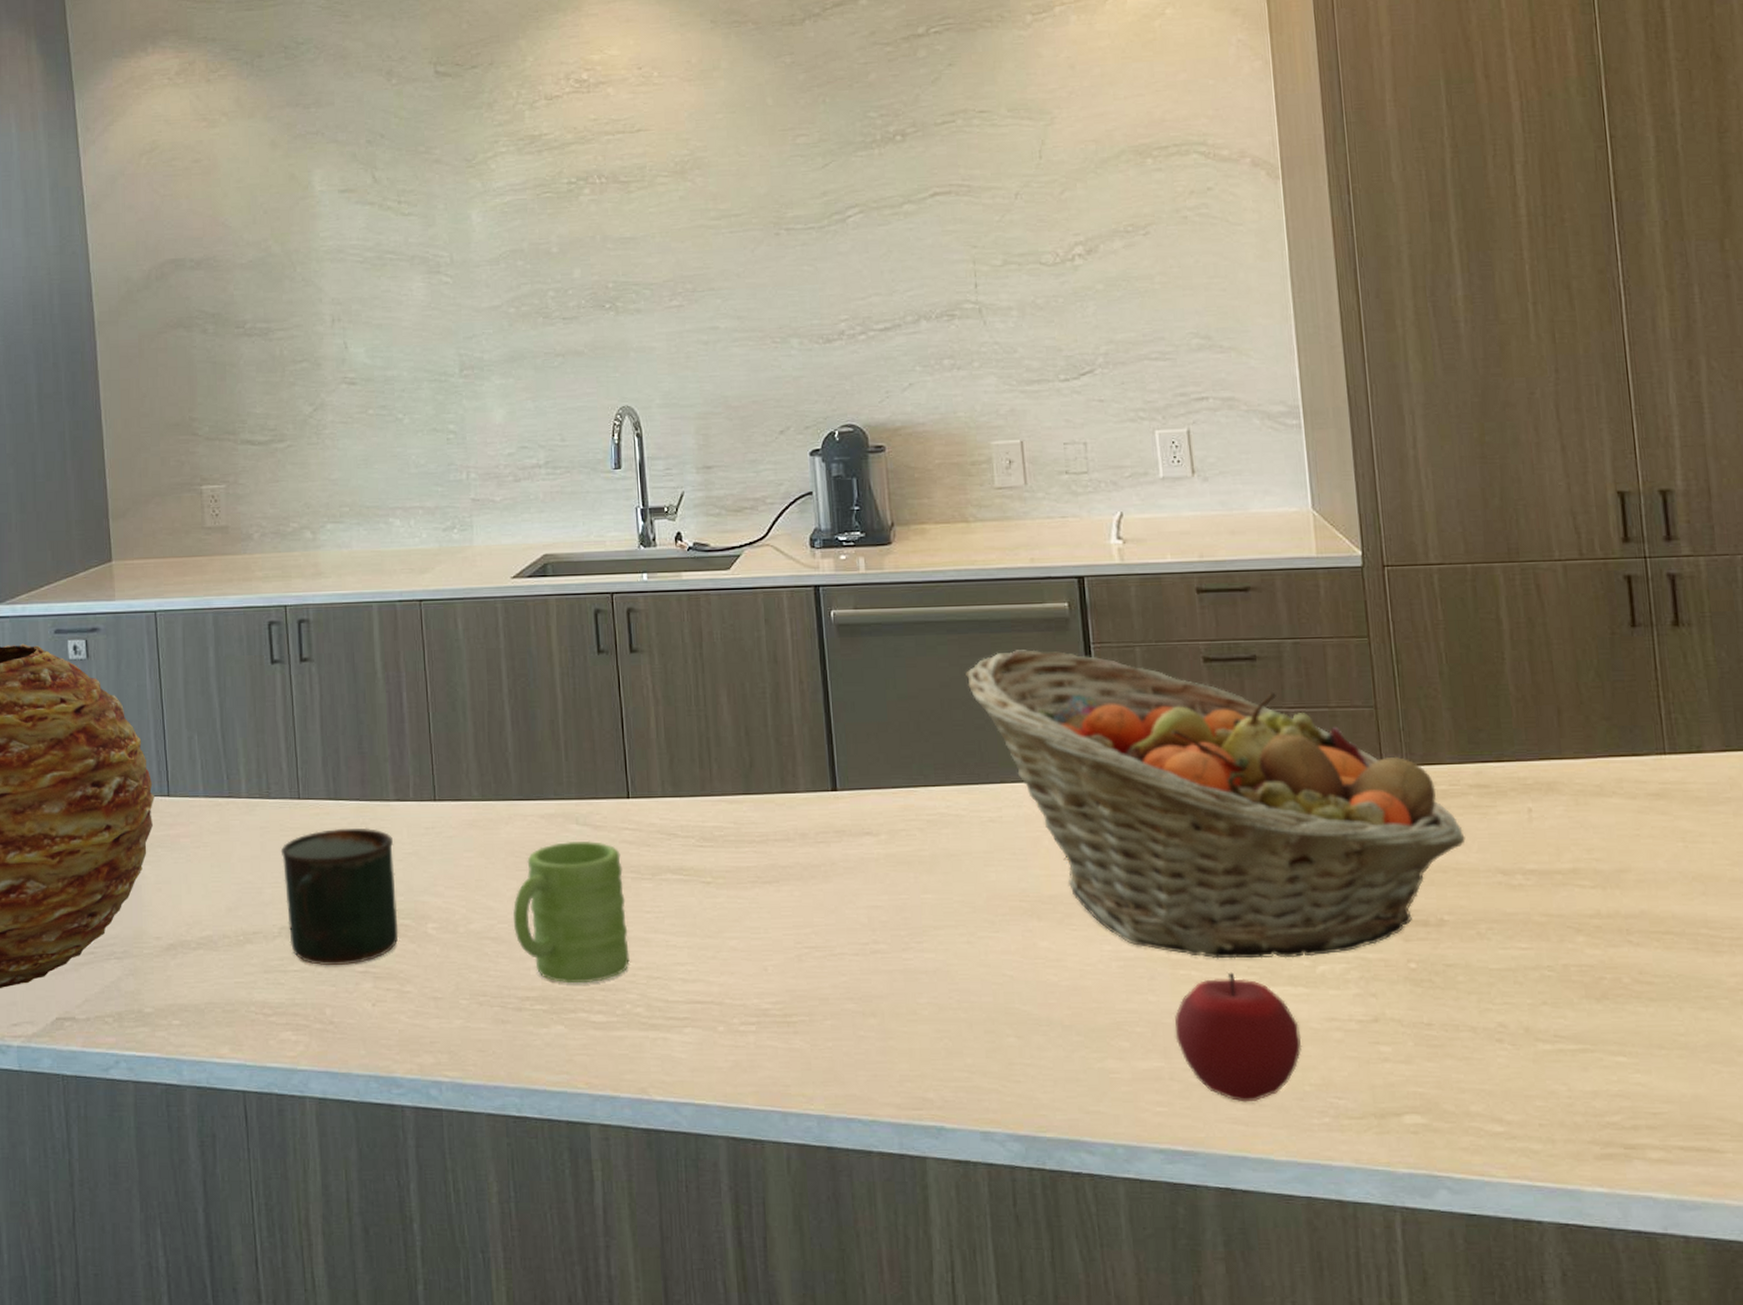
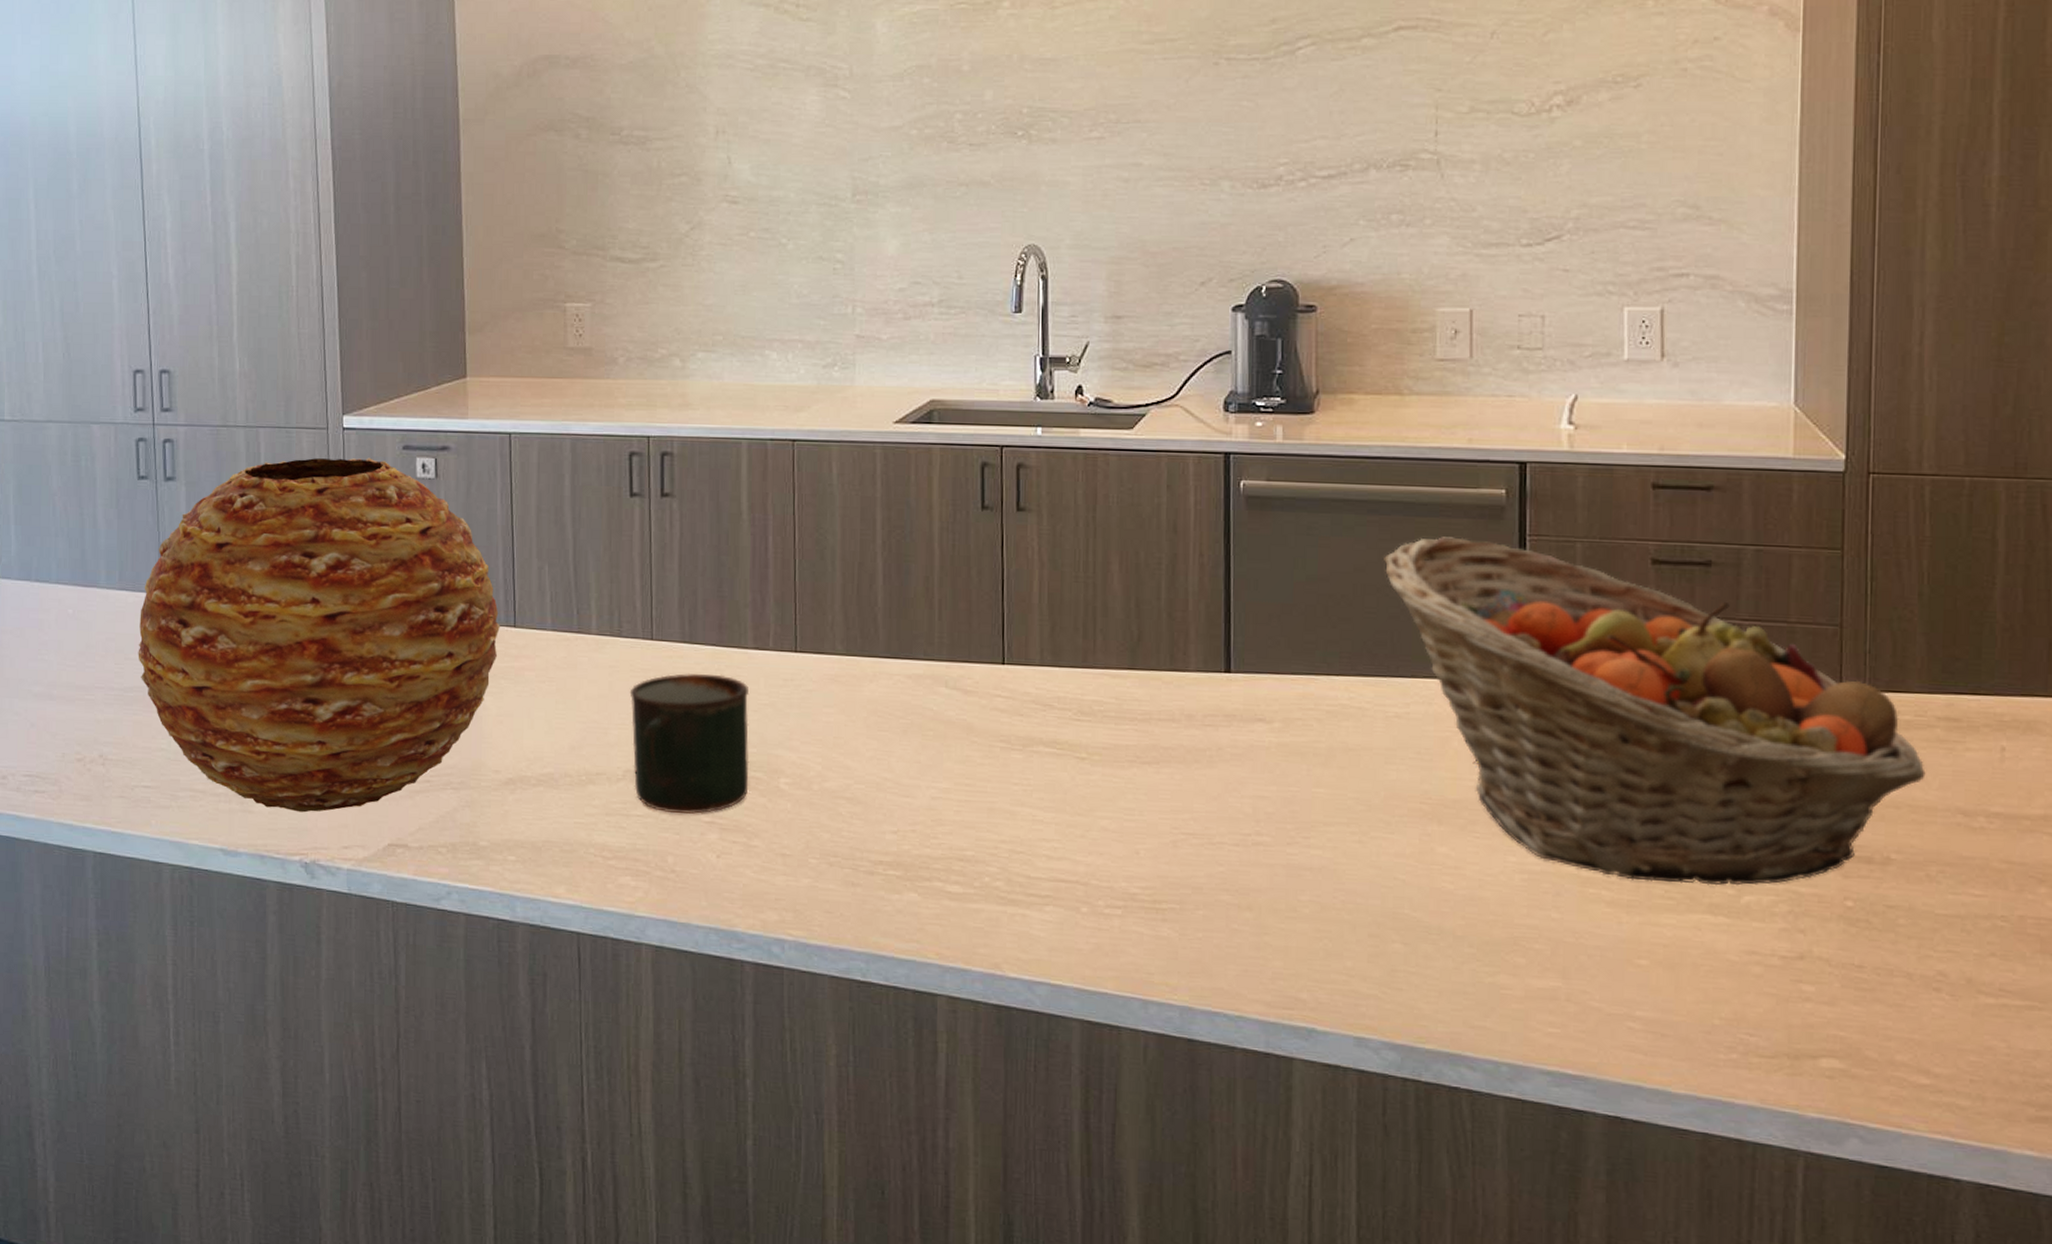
mug: present [513,840,630,984] -> none [872,705,992,853]
apple: present [1174,972,1302,1102] -> none [1577,894,1716,1031]

